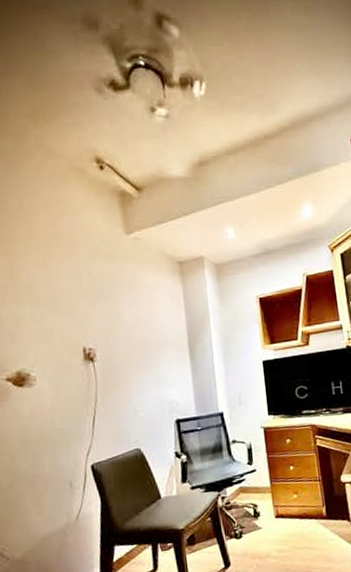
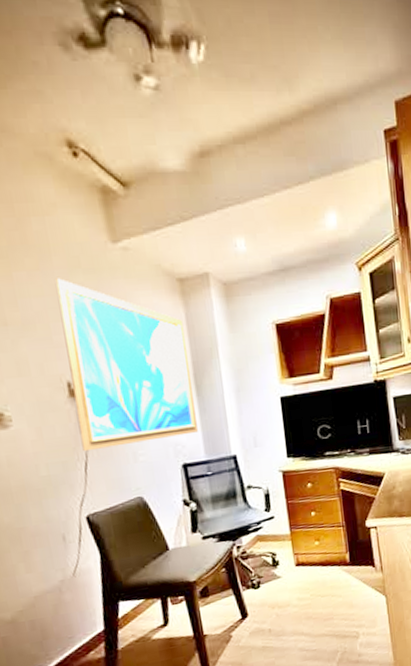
wall art: none [80,263,191,408] -> present [56,278,199,452]

